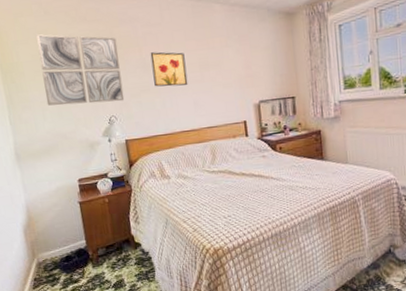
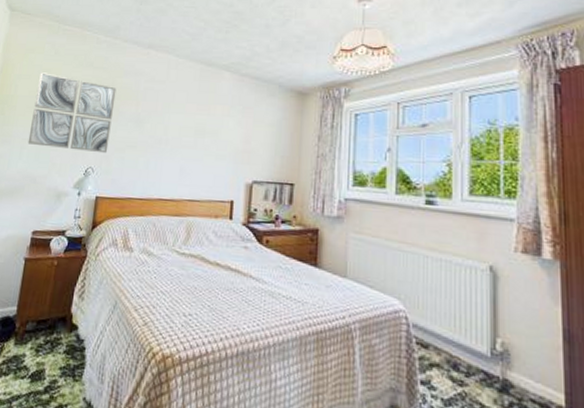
wall art: present [150,52,188,87] -> none [143,108,182,149]

